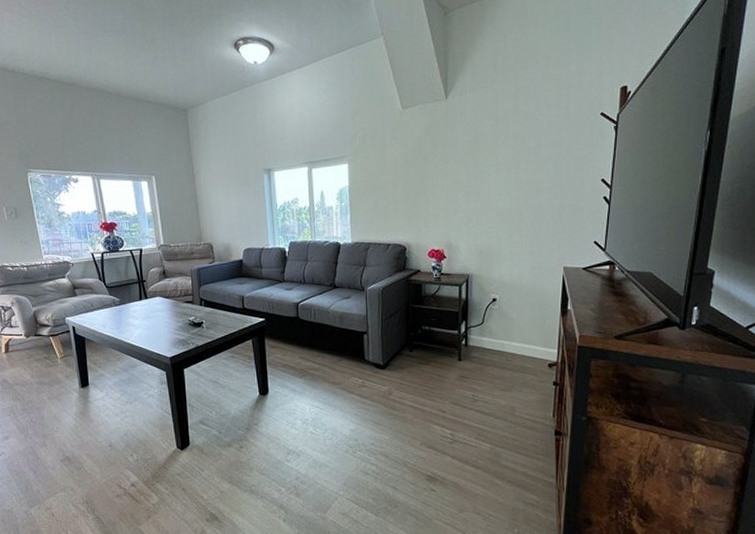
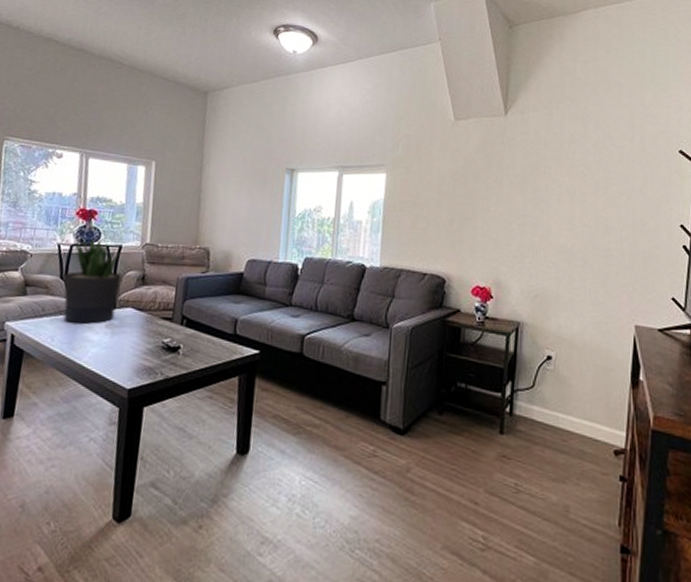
planter: none [102,243,148,314] -> present [63,234,122,325]

